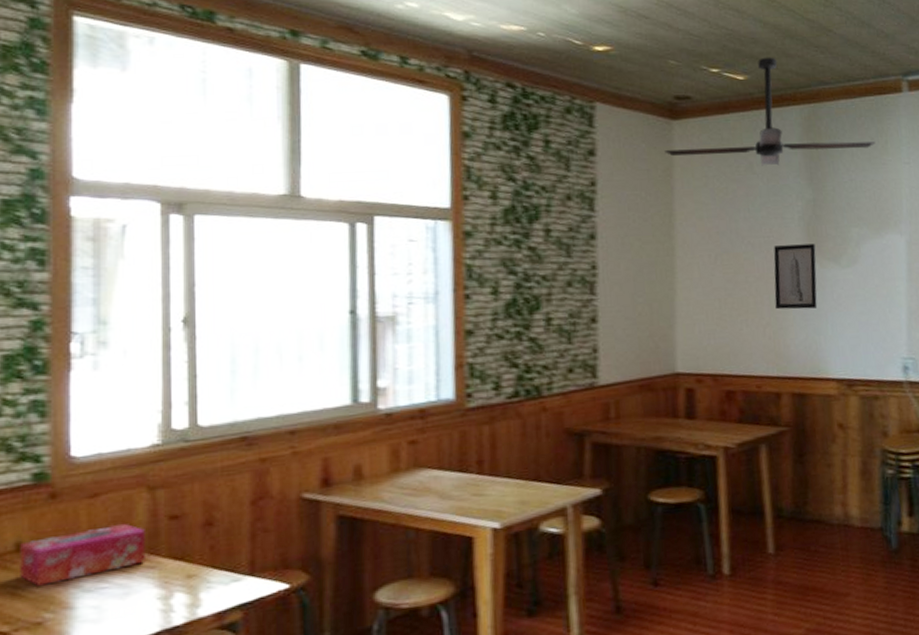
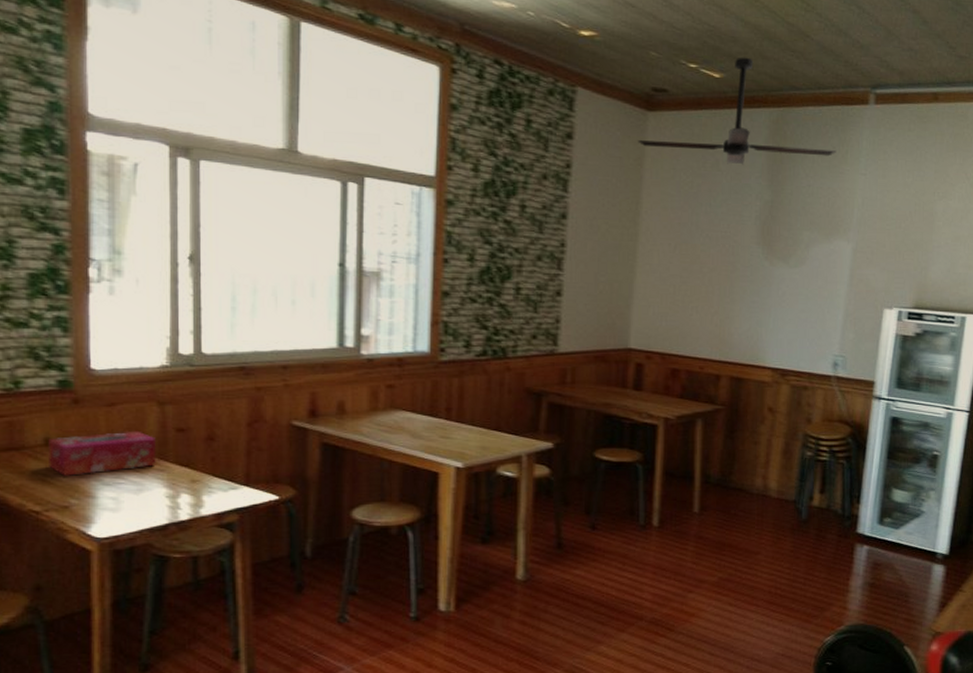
wall art: present [773,243,818,310] -> none [725,241,768,302]

